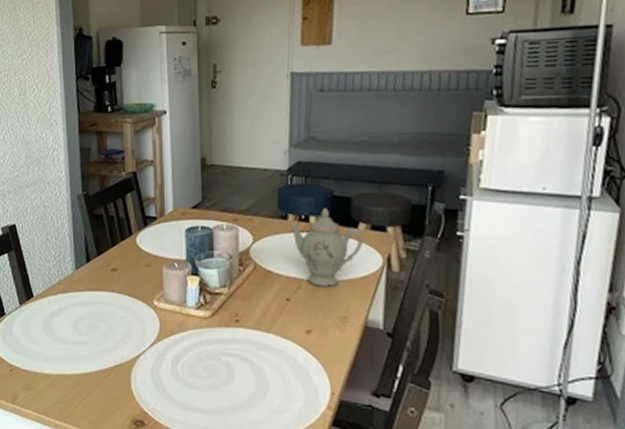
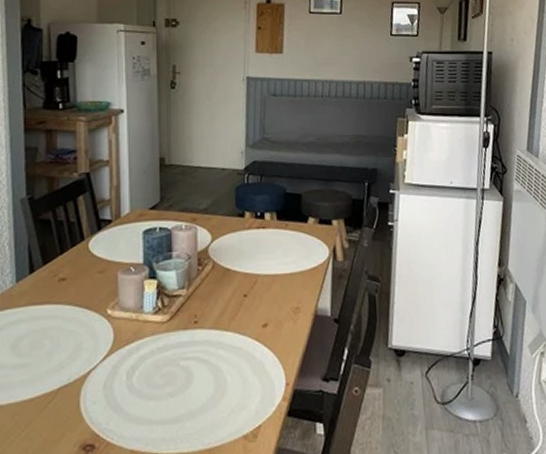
teapot: present [288,208,363,287] -> none [245,205,312,280]

